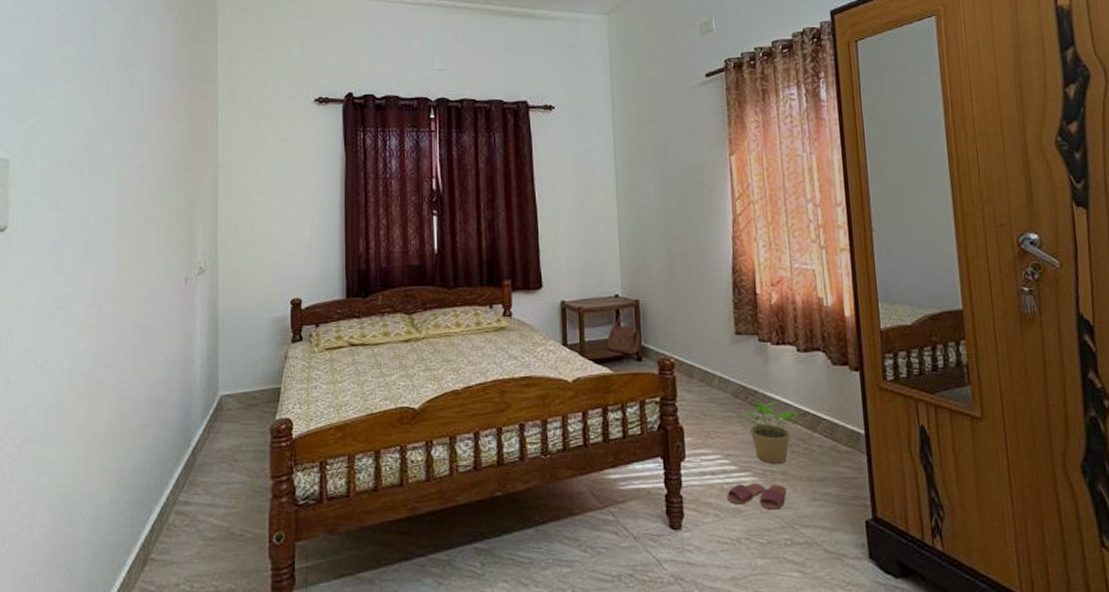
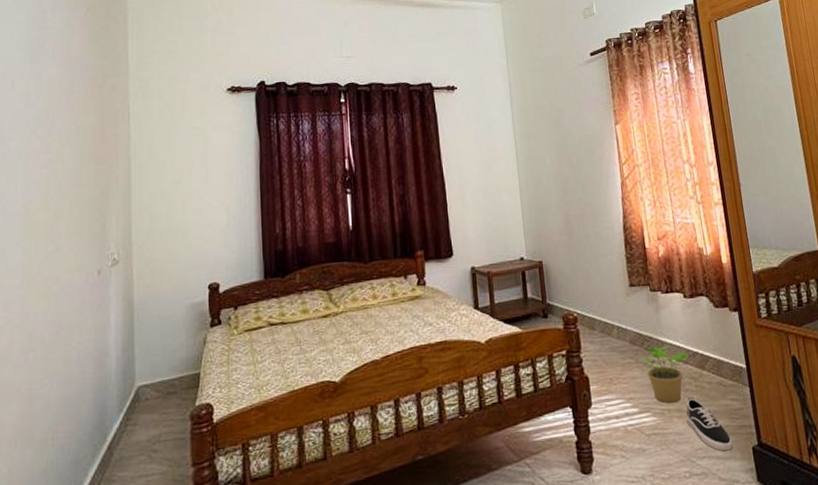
handbag: present [607,304,640,355] -> none [515,266,546,313]
slippers: present [726,483,786,510] -> none [630,421,683,446]
shoe: none [791,460,843,522] -> present [686,397,733,452]

